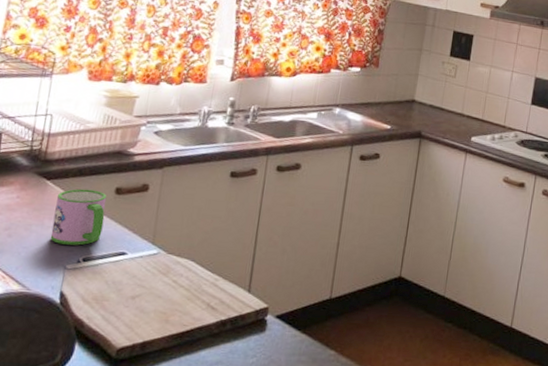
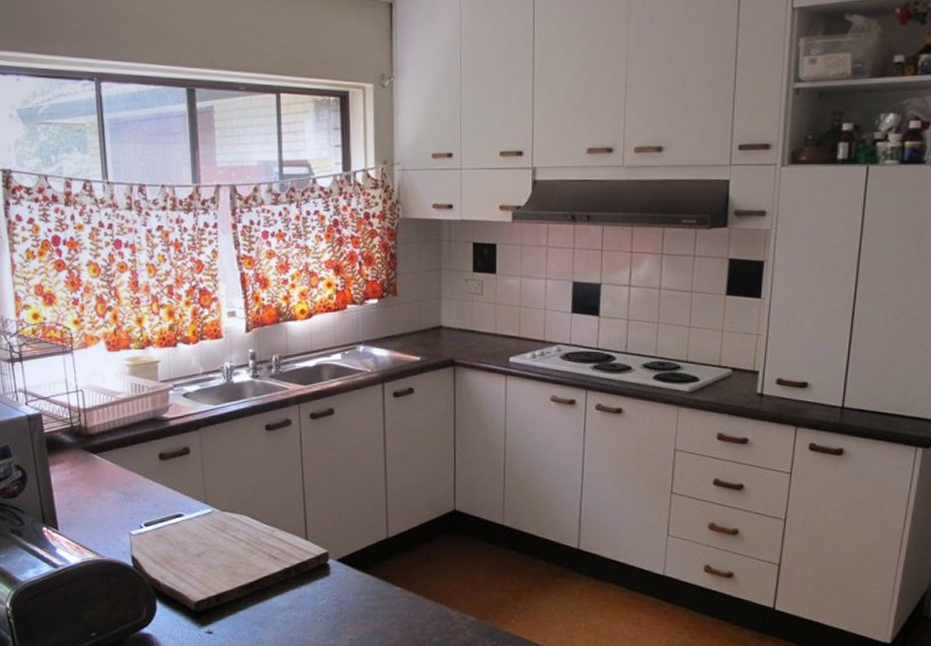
mug: present [50,188,107,246] -> none [106,458,156,513]

